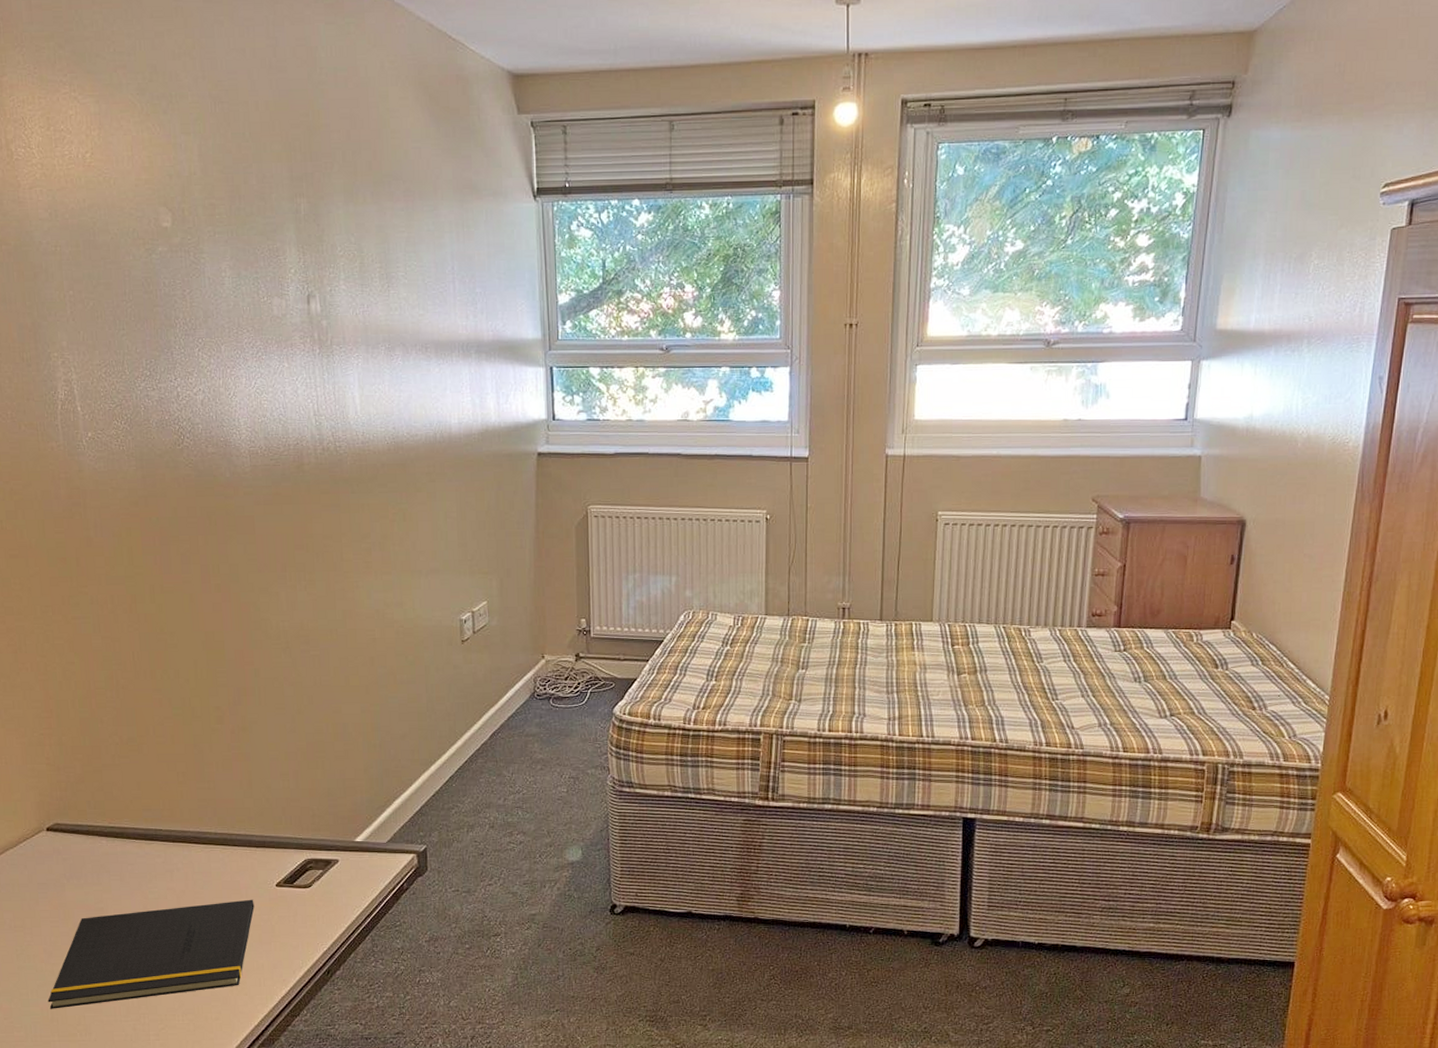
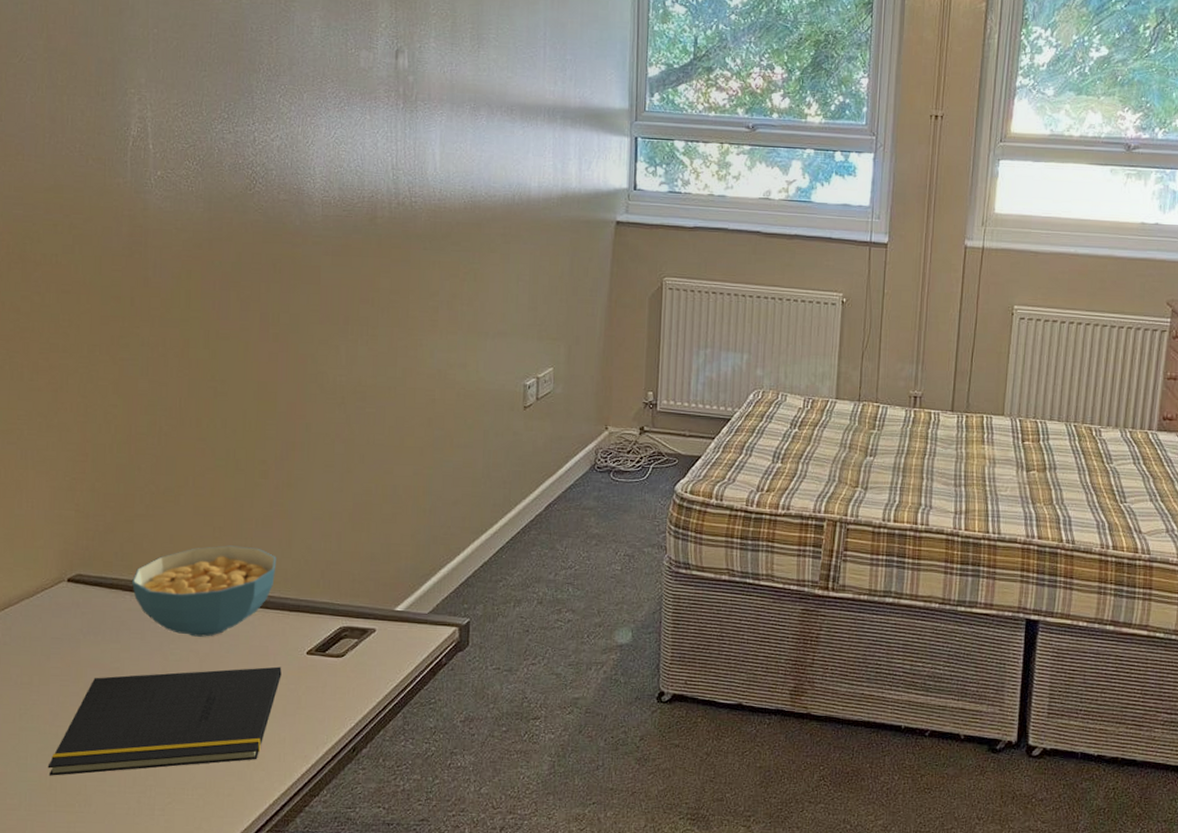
cereal bowl: none [106,789,240,876] -> present [132,545,277,637]

